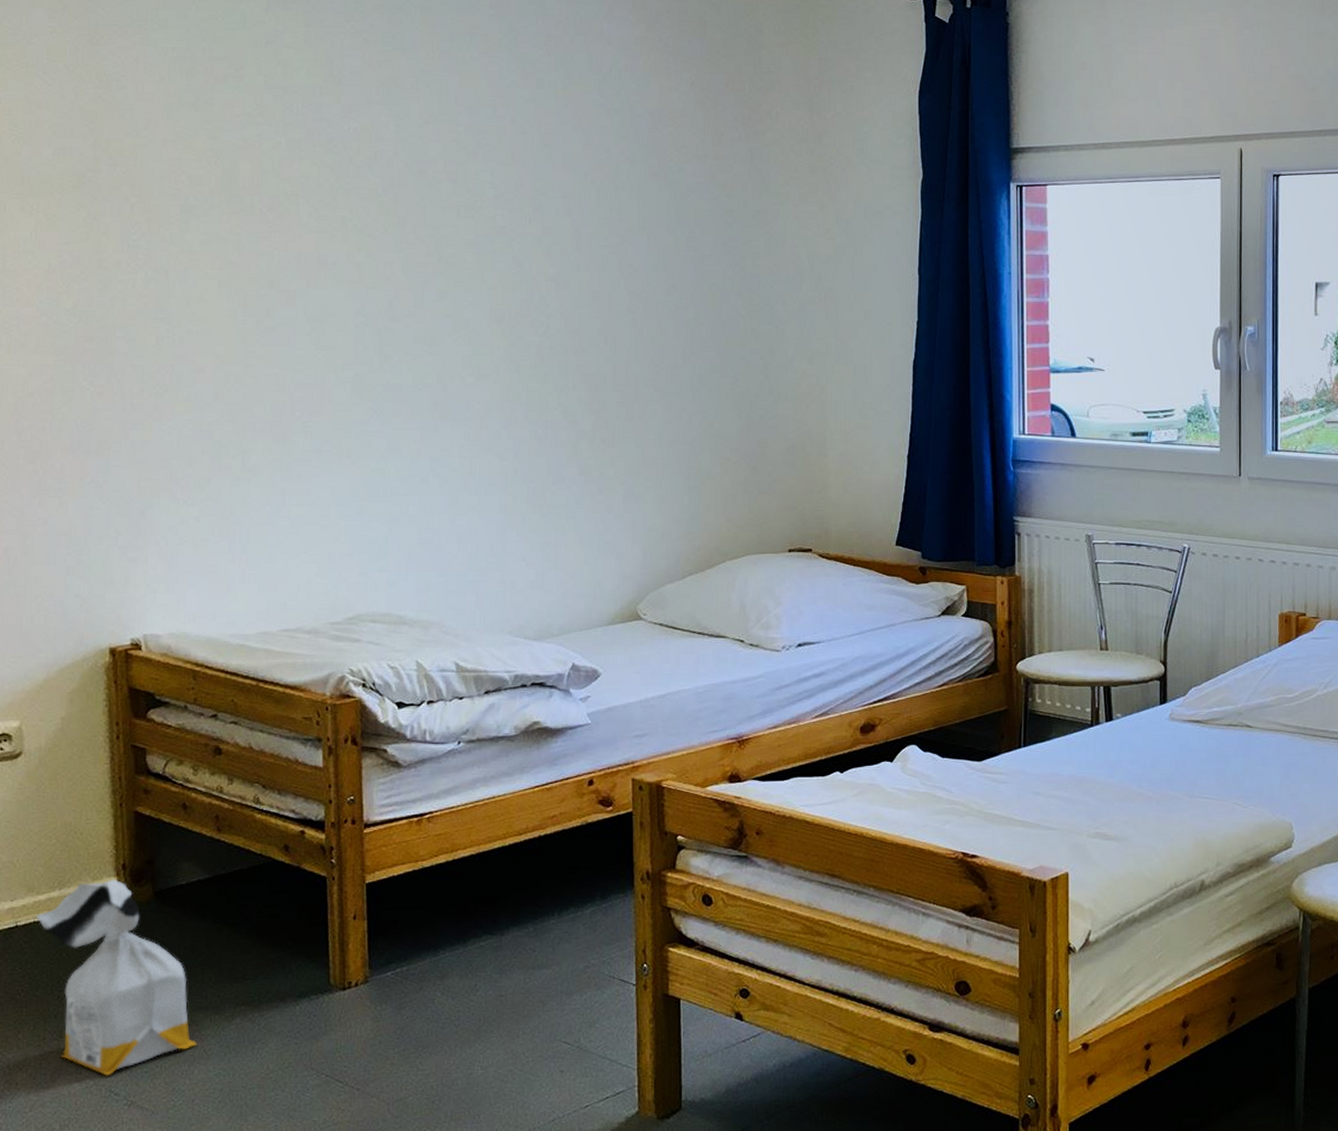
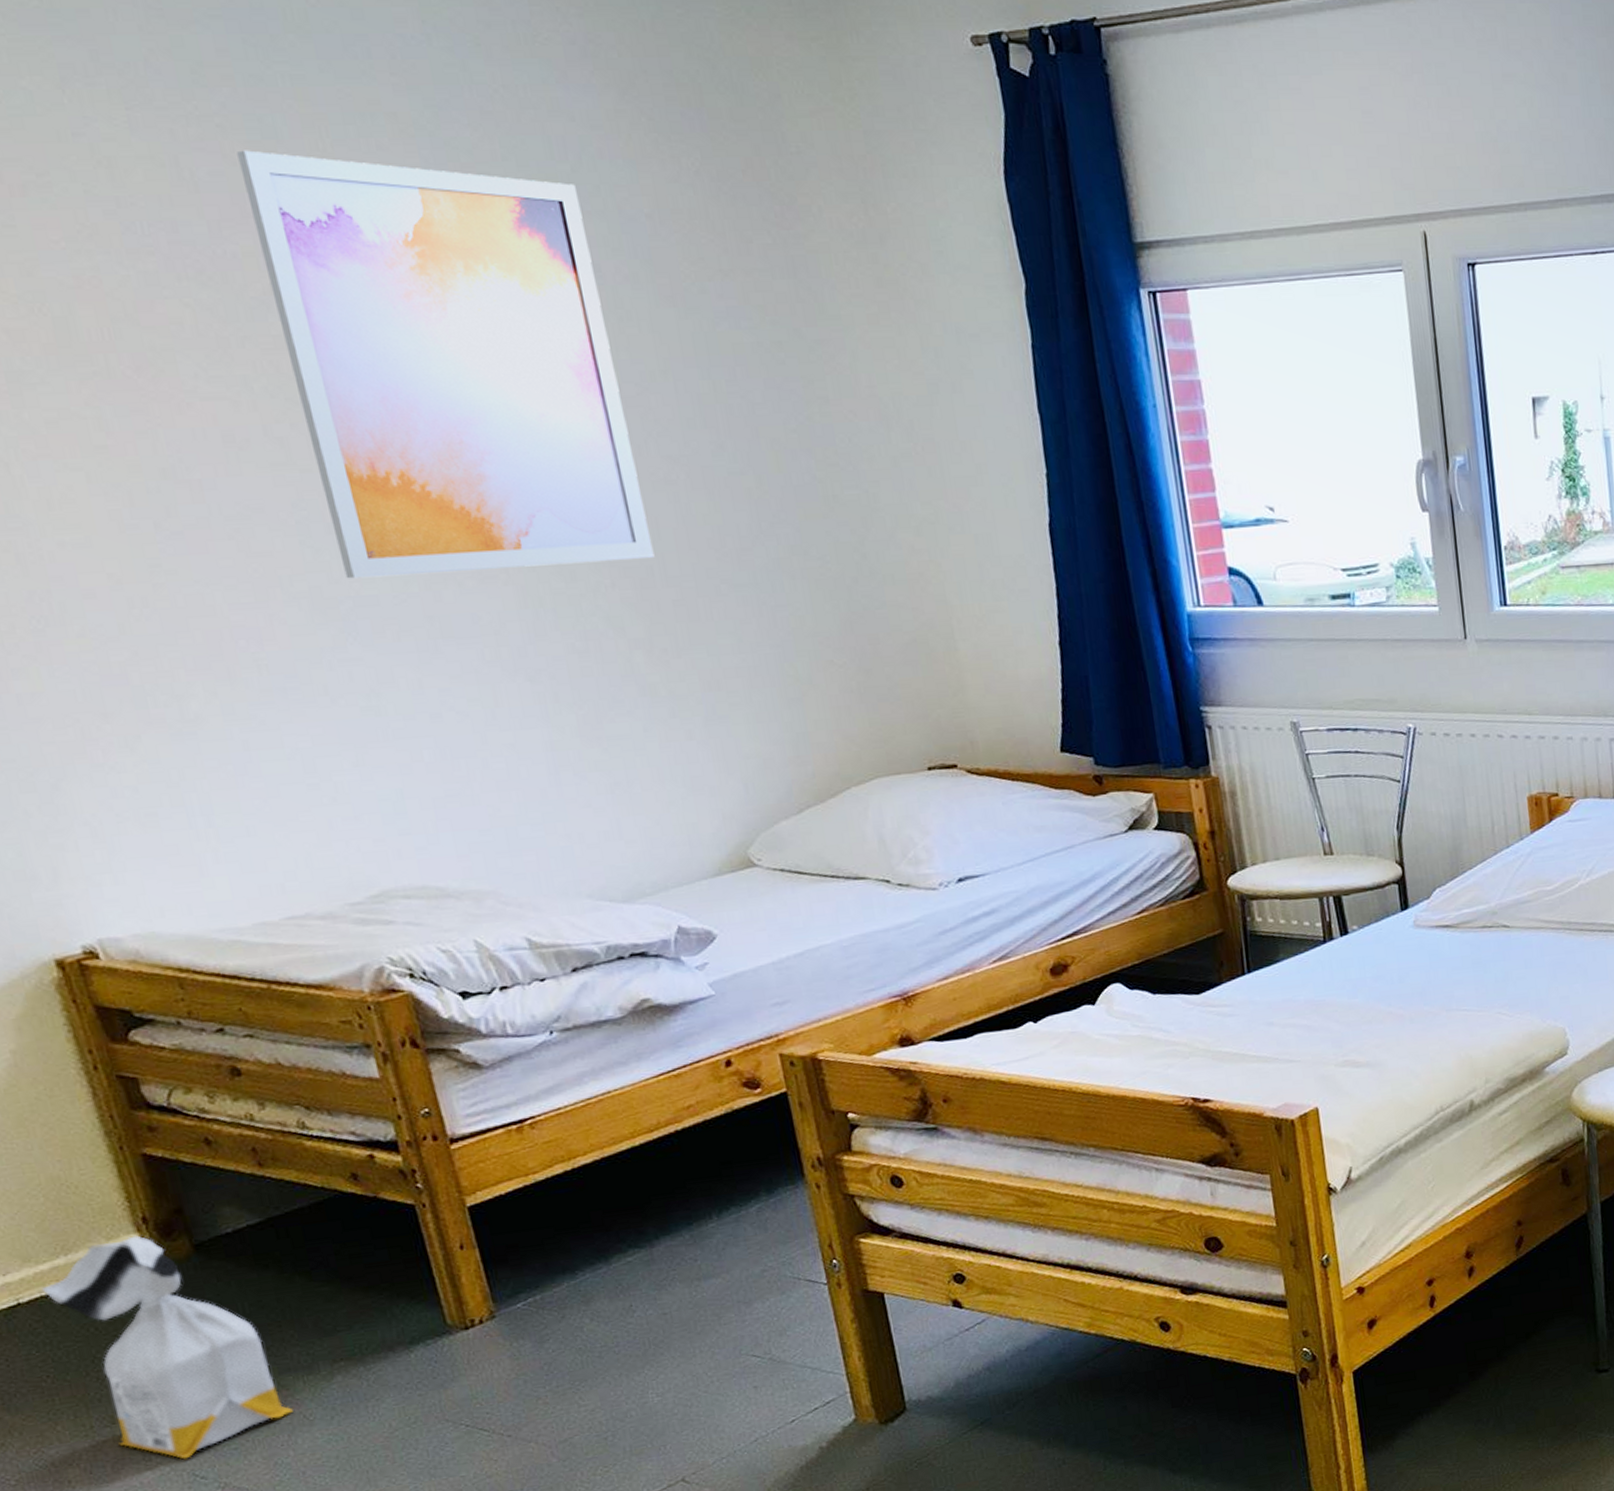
wall art: none [373,57,609,370] -> present [237,150,655,579]

